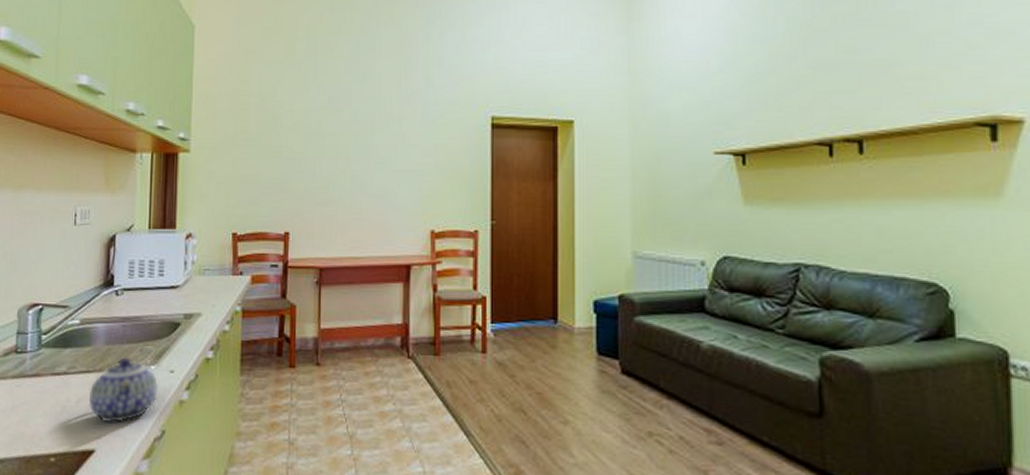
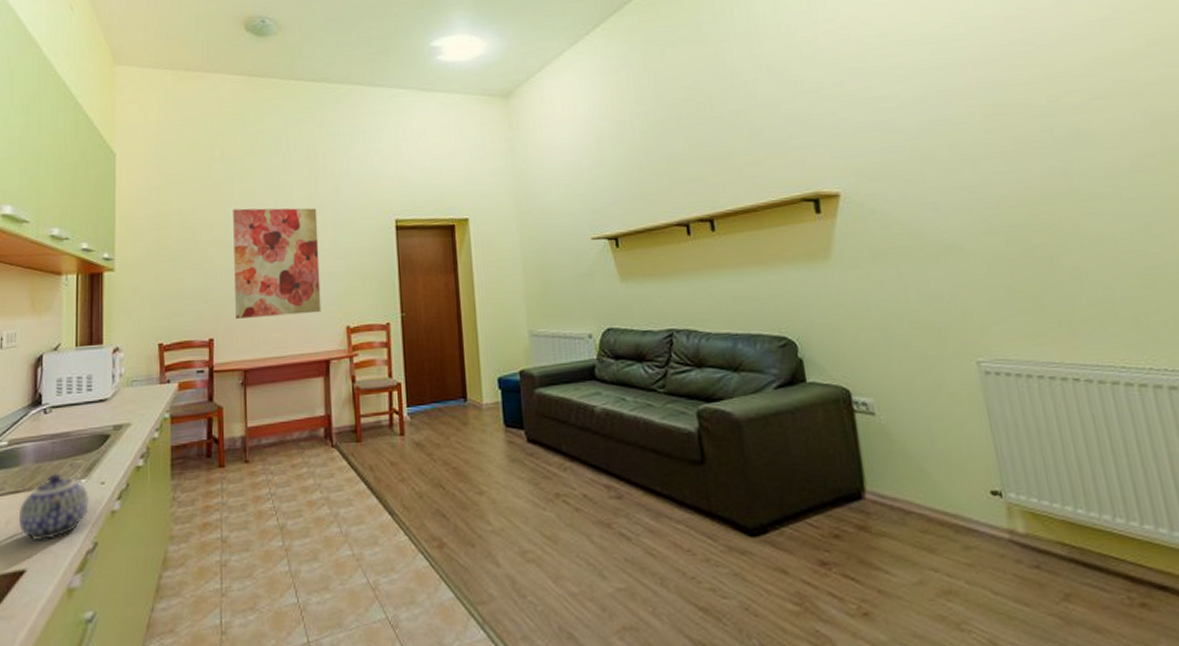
wall art: none [313,93,406,214] -> present [233,208,321,319]

